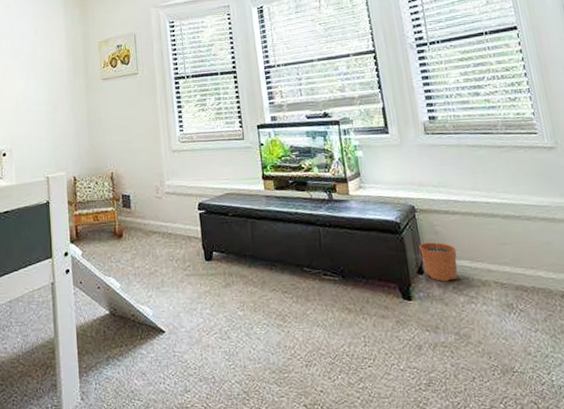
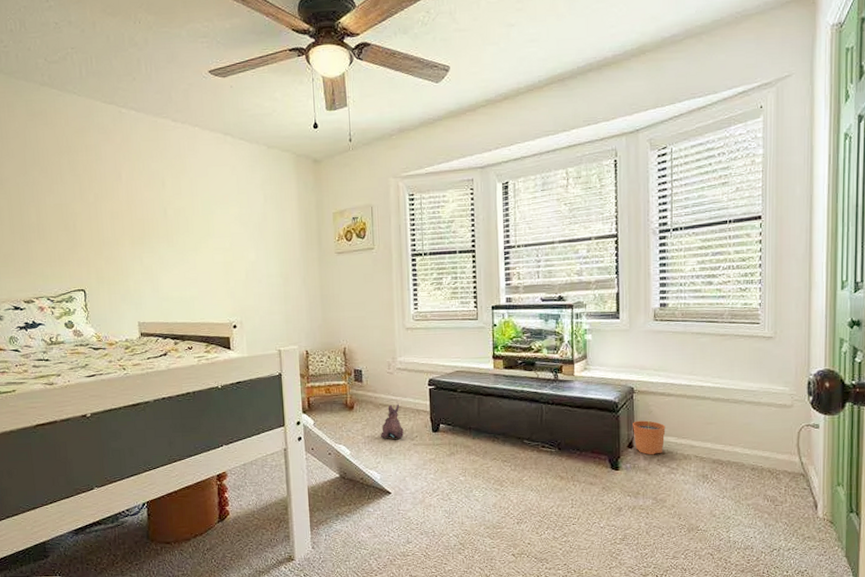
plush toy: none [151,230,176,271] -> present [381,404,404,440]

